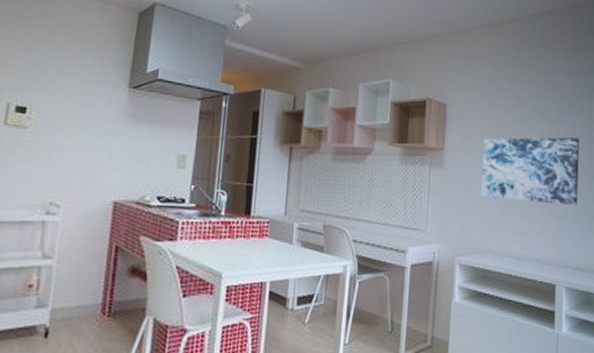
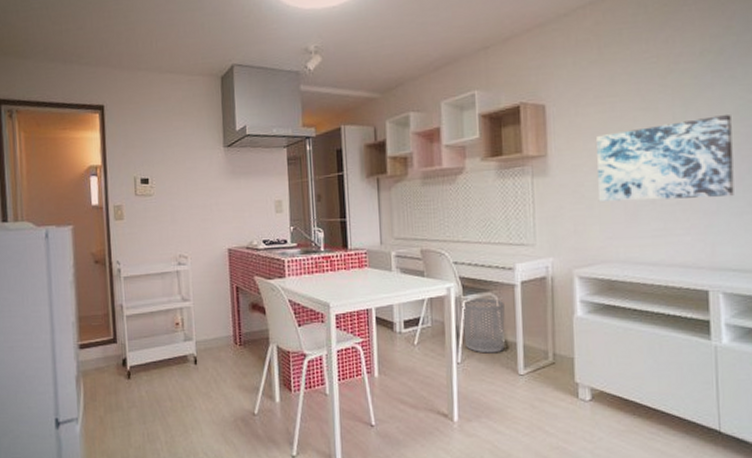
waste bin: none [353,278,394,335] -> present [462,298,505,354]

